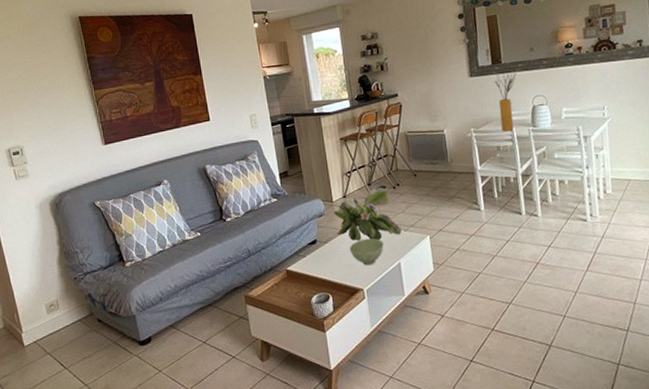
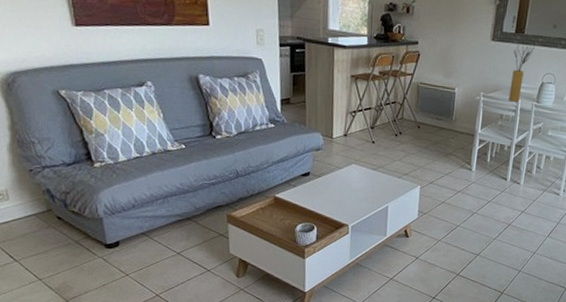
decorative plant: present [334,184,402,241] -> none [332,130,395,183]
bowl: present [349,238,384,266] -> none [341,179,376,205]

